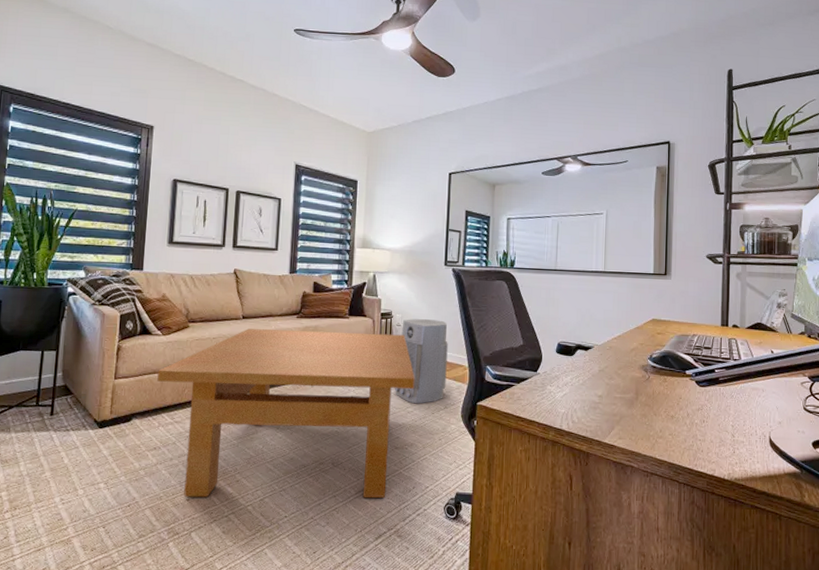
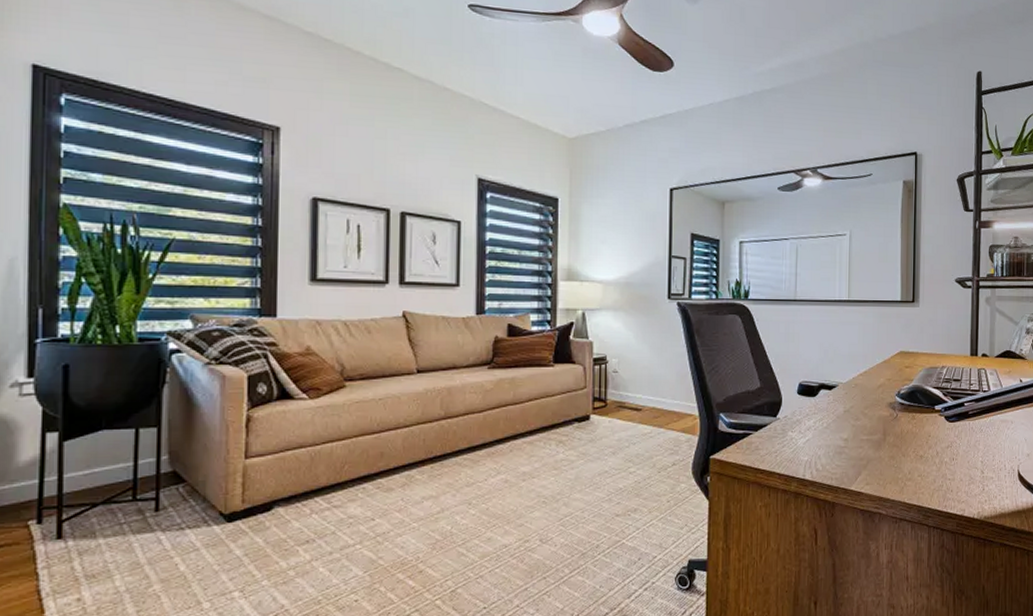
table: present [157,329,415,499] -> none [306,382,637,597]
air purifier: present [395,319,448,404] -> none [613,363,675,463]

